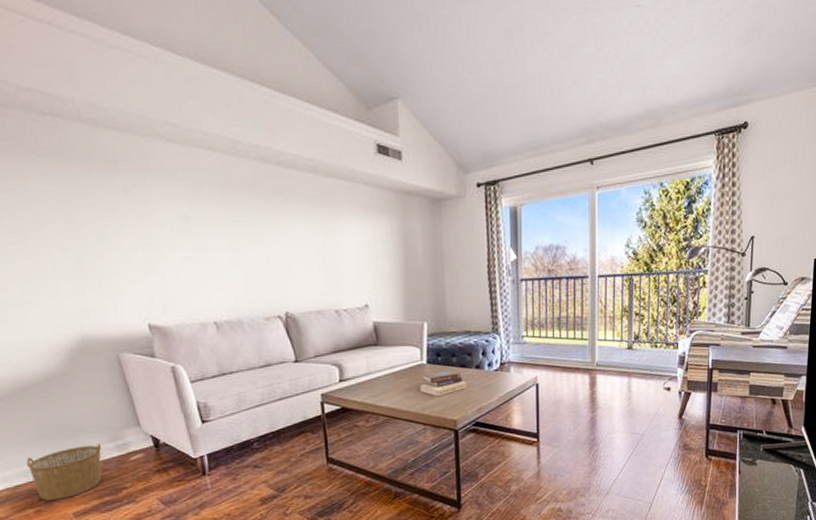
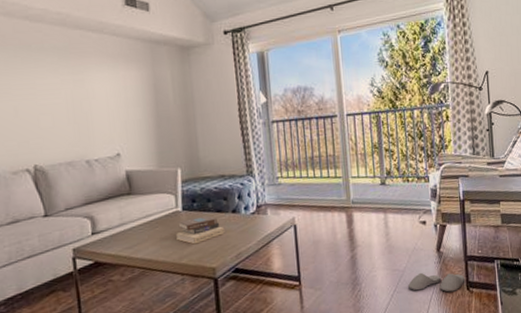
slippers: none [645,437,705,458] -> present [407,272,465,293]

